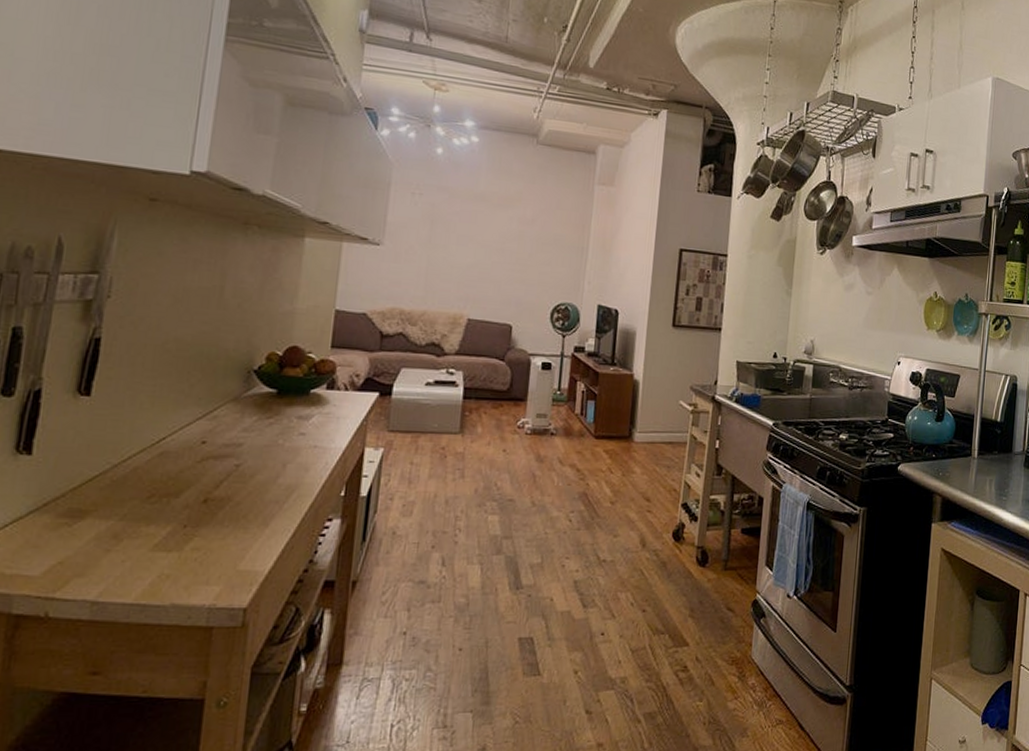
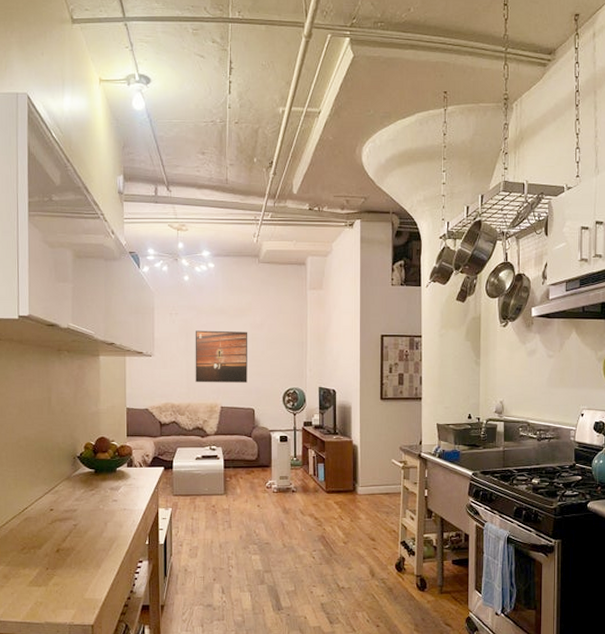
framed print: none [436,218,514,291] -> present [195,330,248,383]

